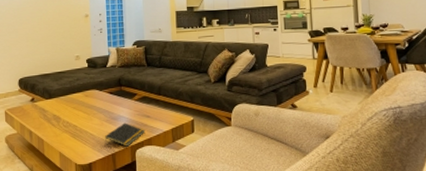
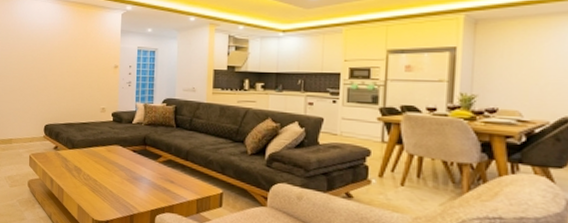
notepad: present [105,123,145,147] -> none [124,184,168,210]

